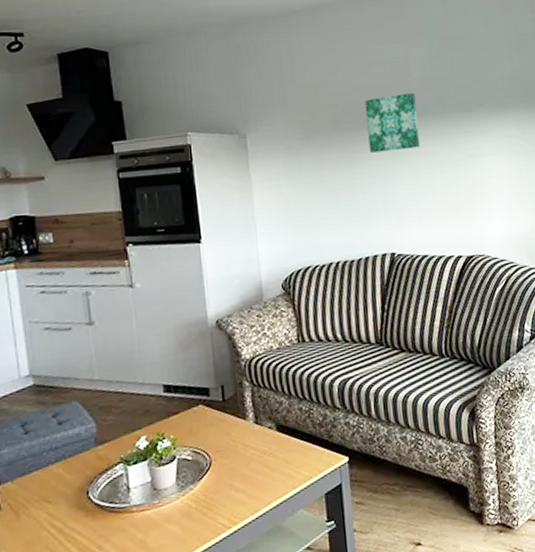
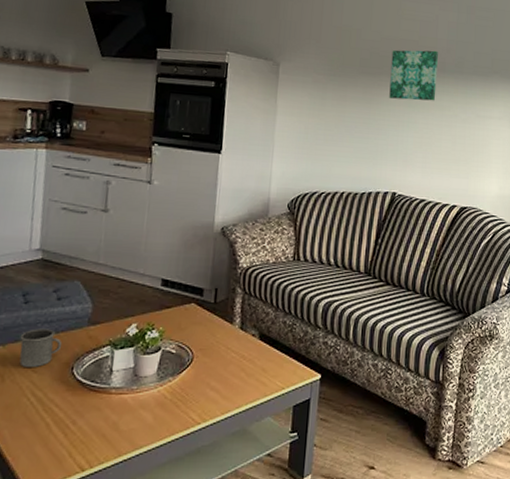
mug: none [27,456,73,500] -> present [19,328,62,367]

